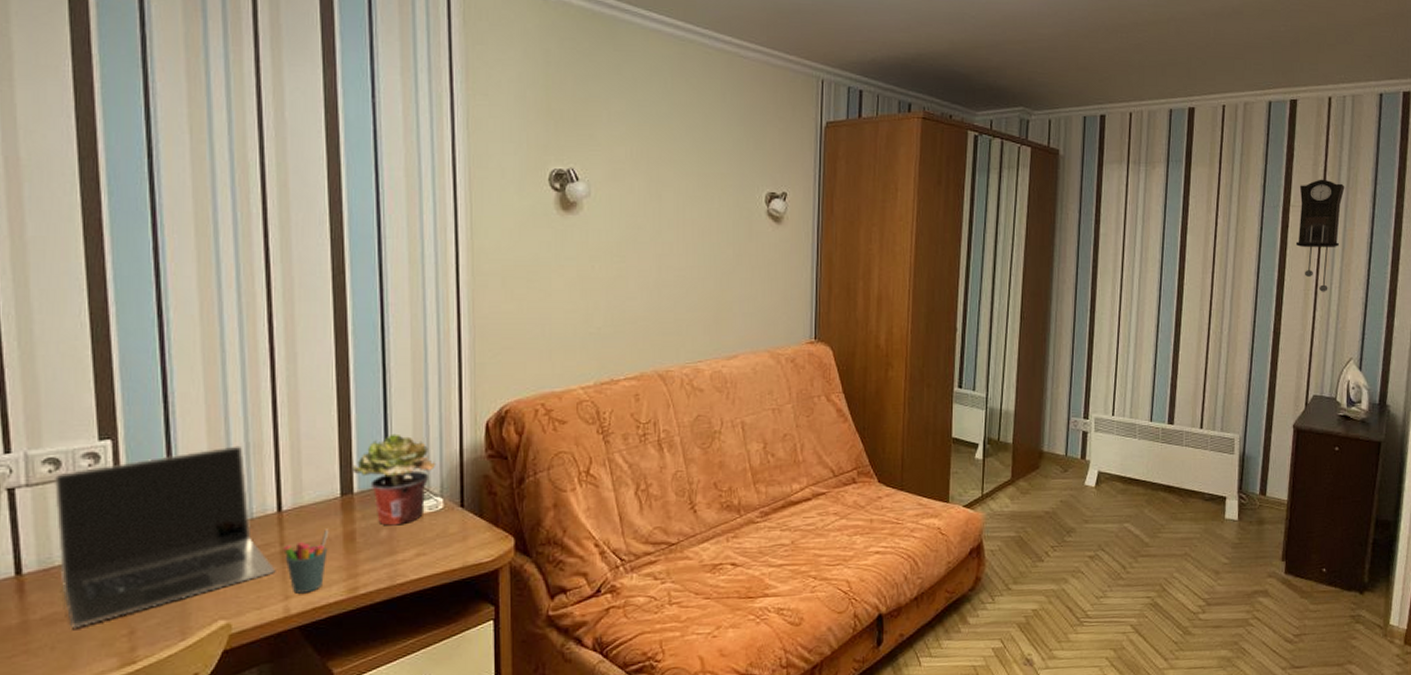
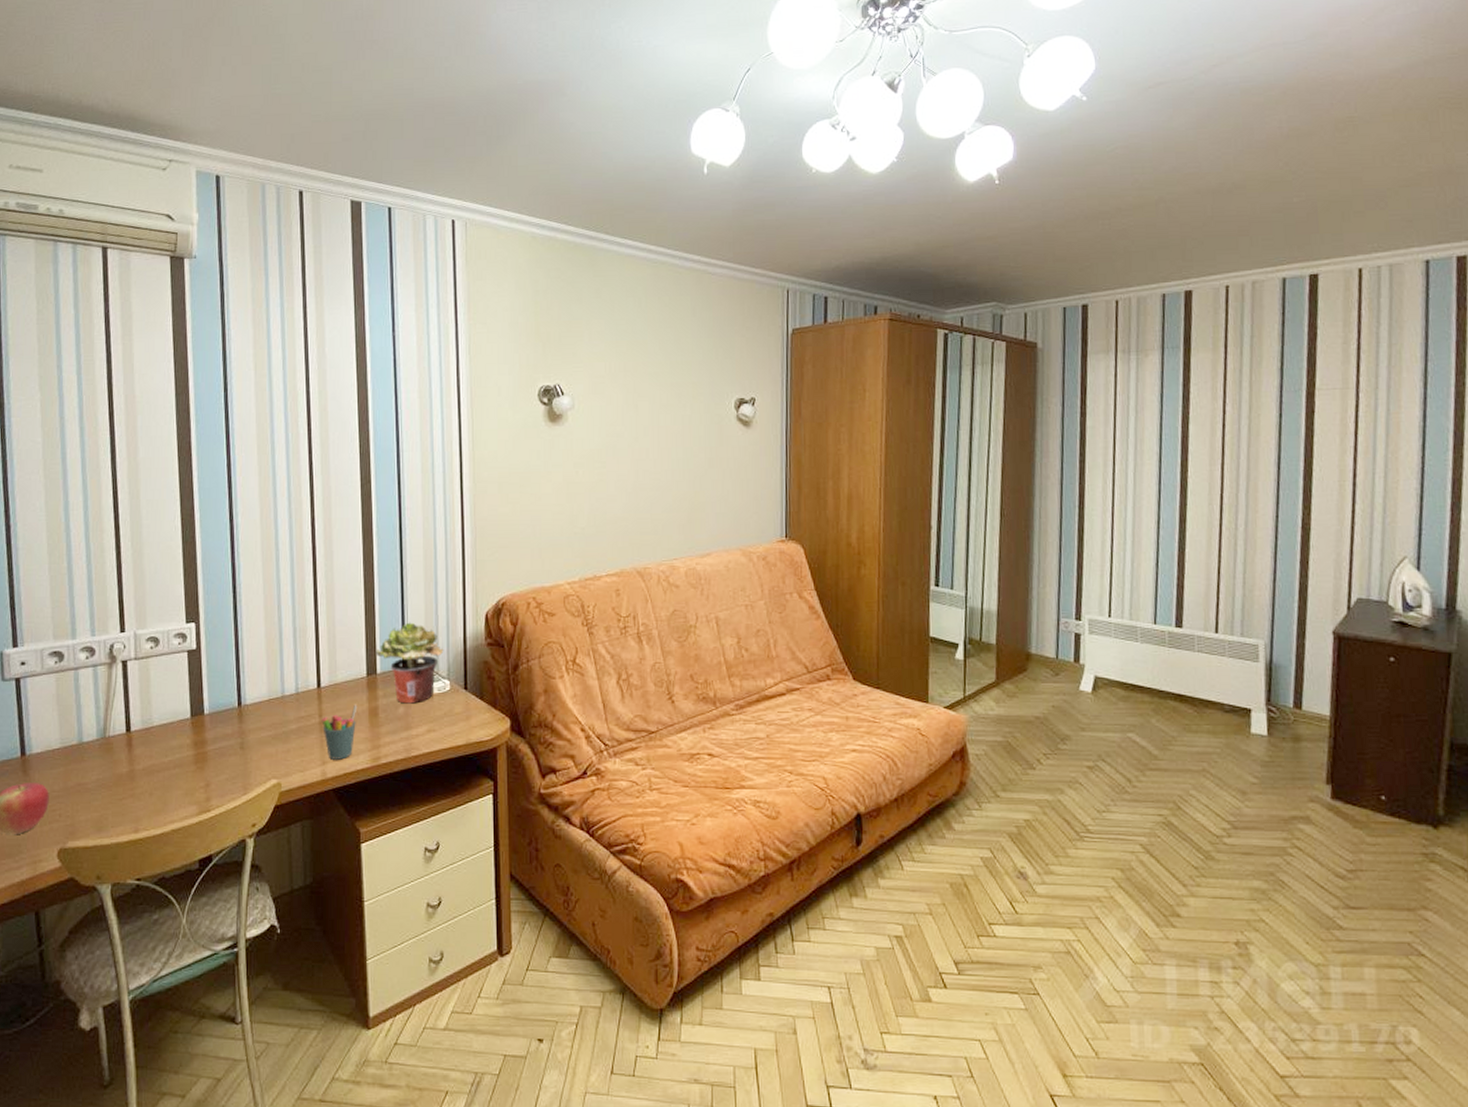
laptop: present [53,445,276,629] -> none [153,630,316,779]
pendulum clock: present [1295,179,1345,292] -> none [1325,358,1386,483]

